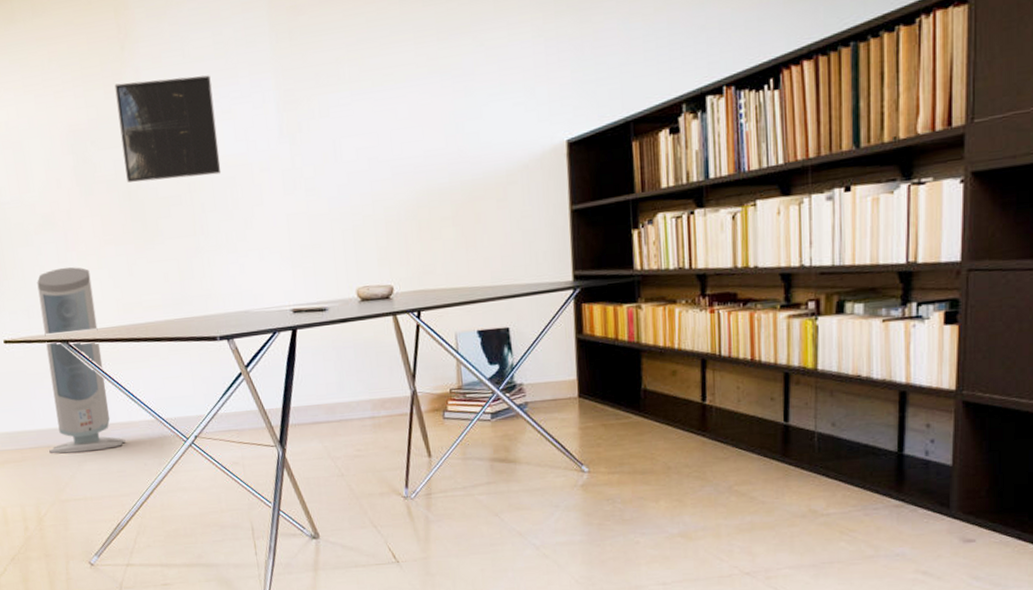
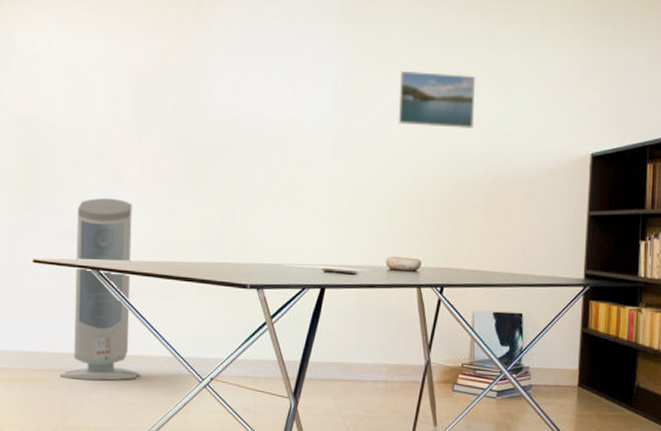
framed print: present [114,75,222,182] -> none [183,37,278,134]
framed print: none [345,73,433,142] -> present [398,70,476,129]

